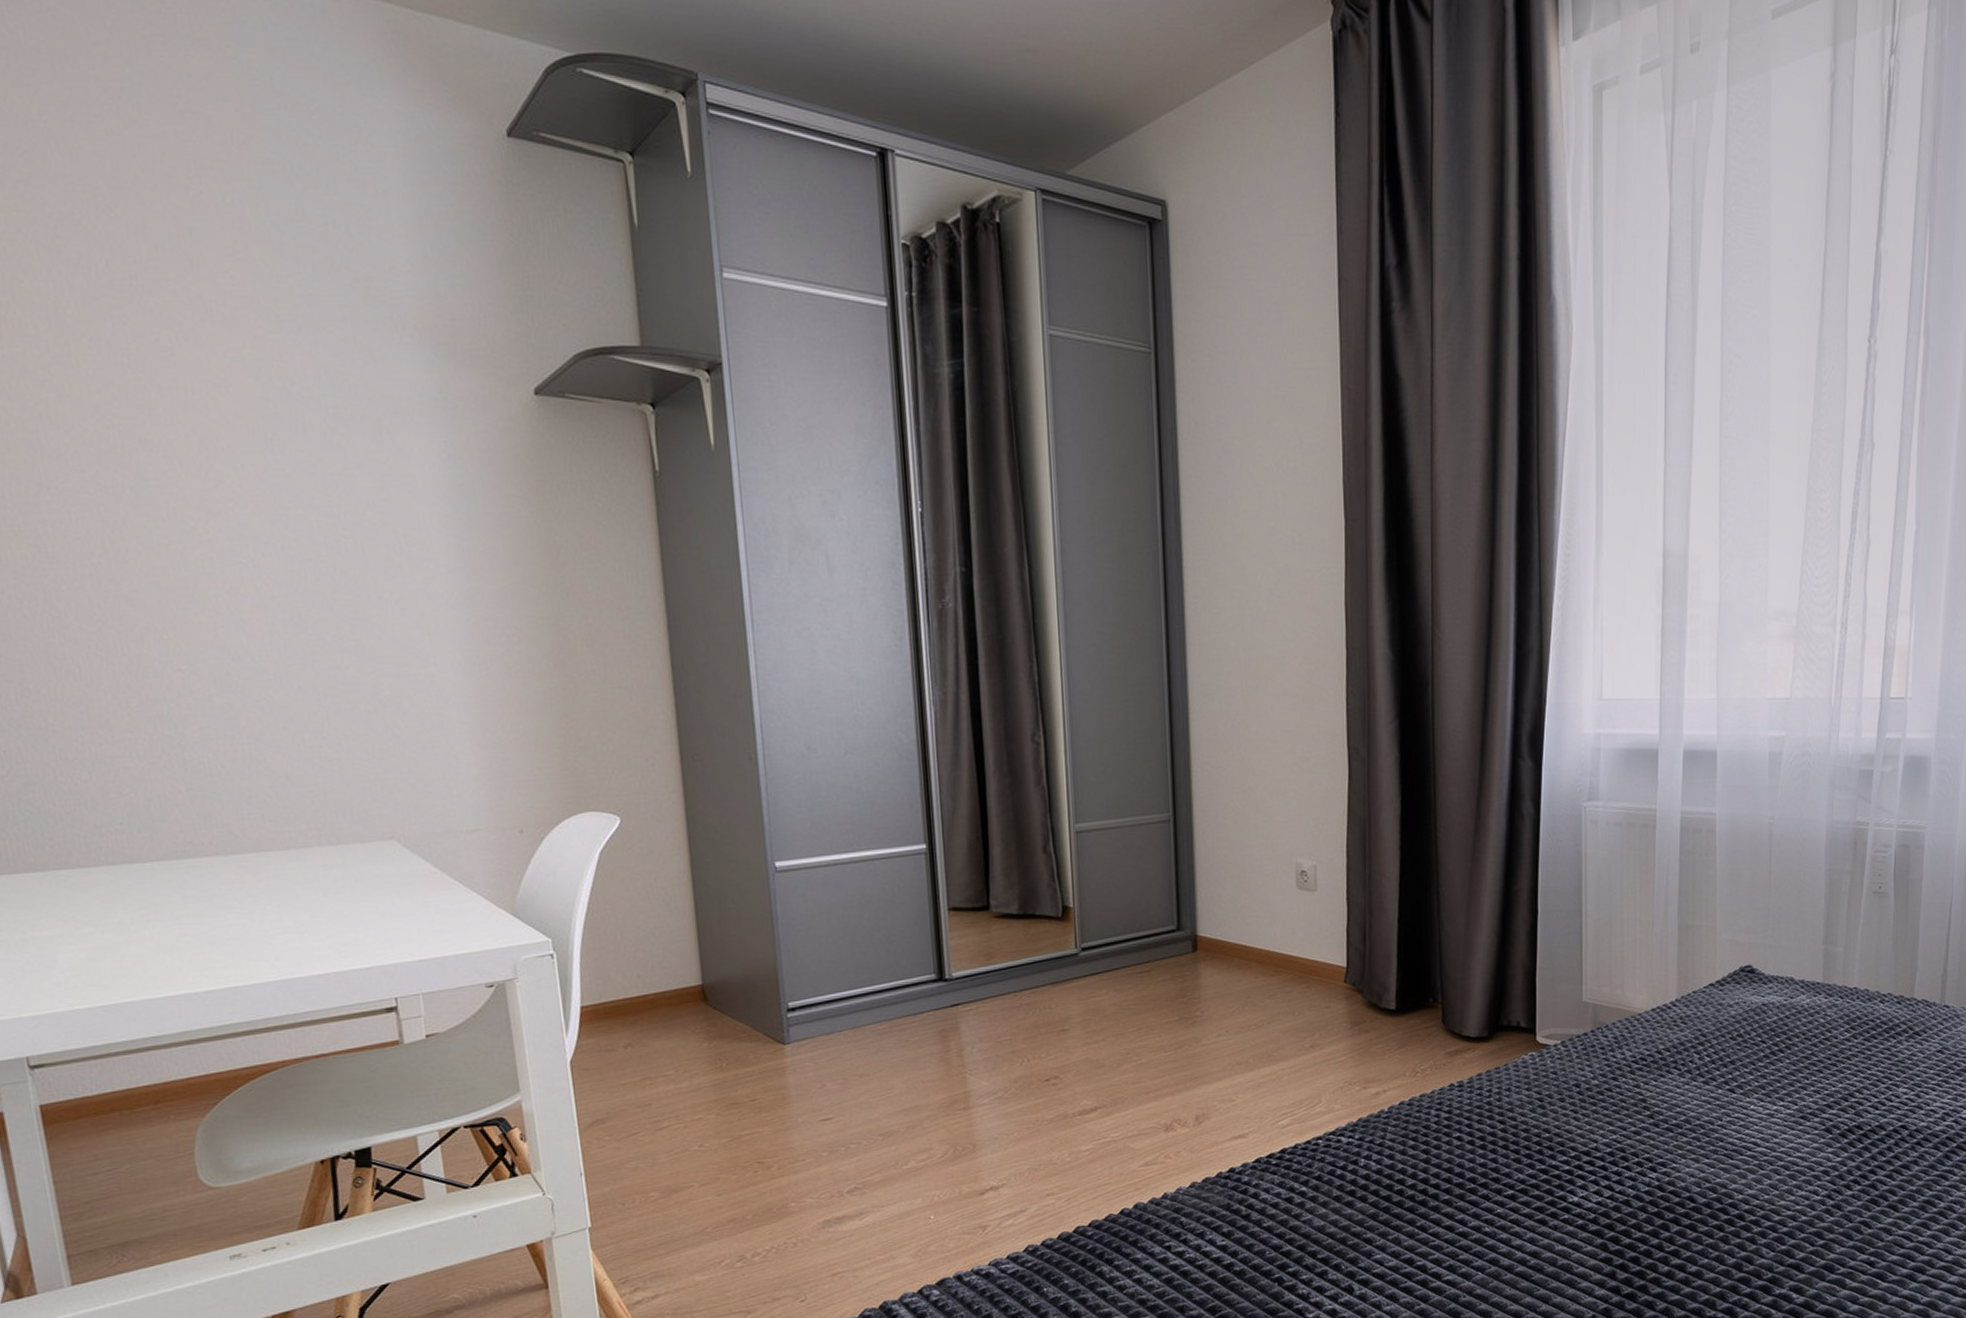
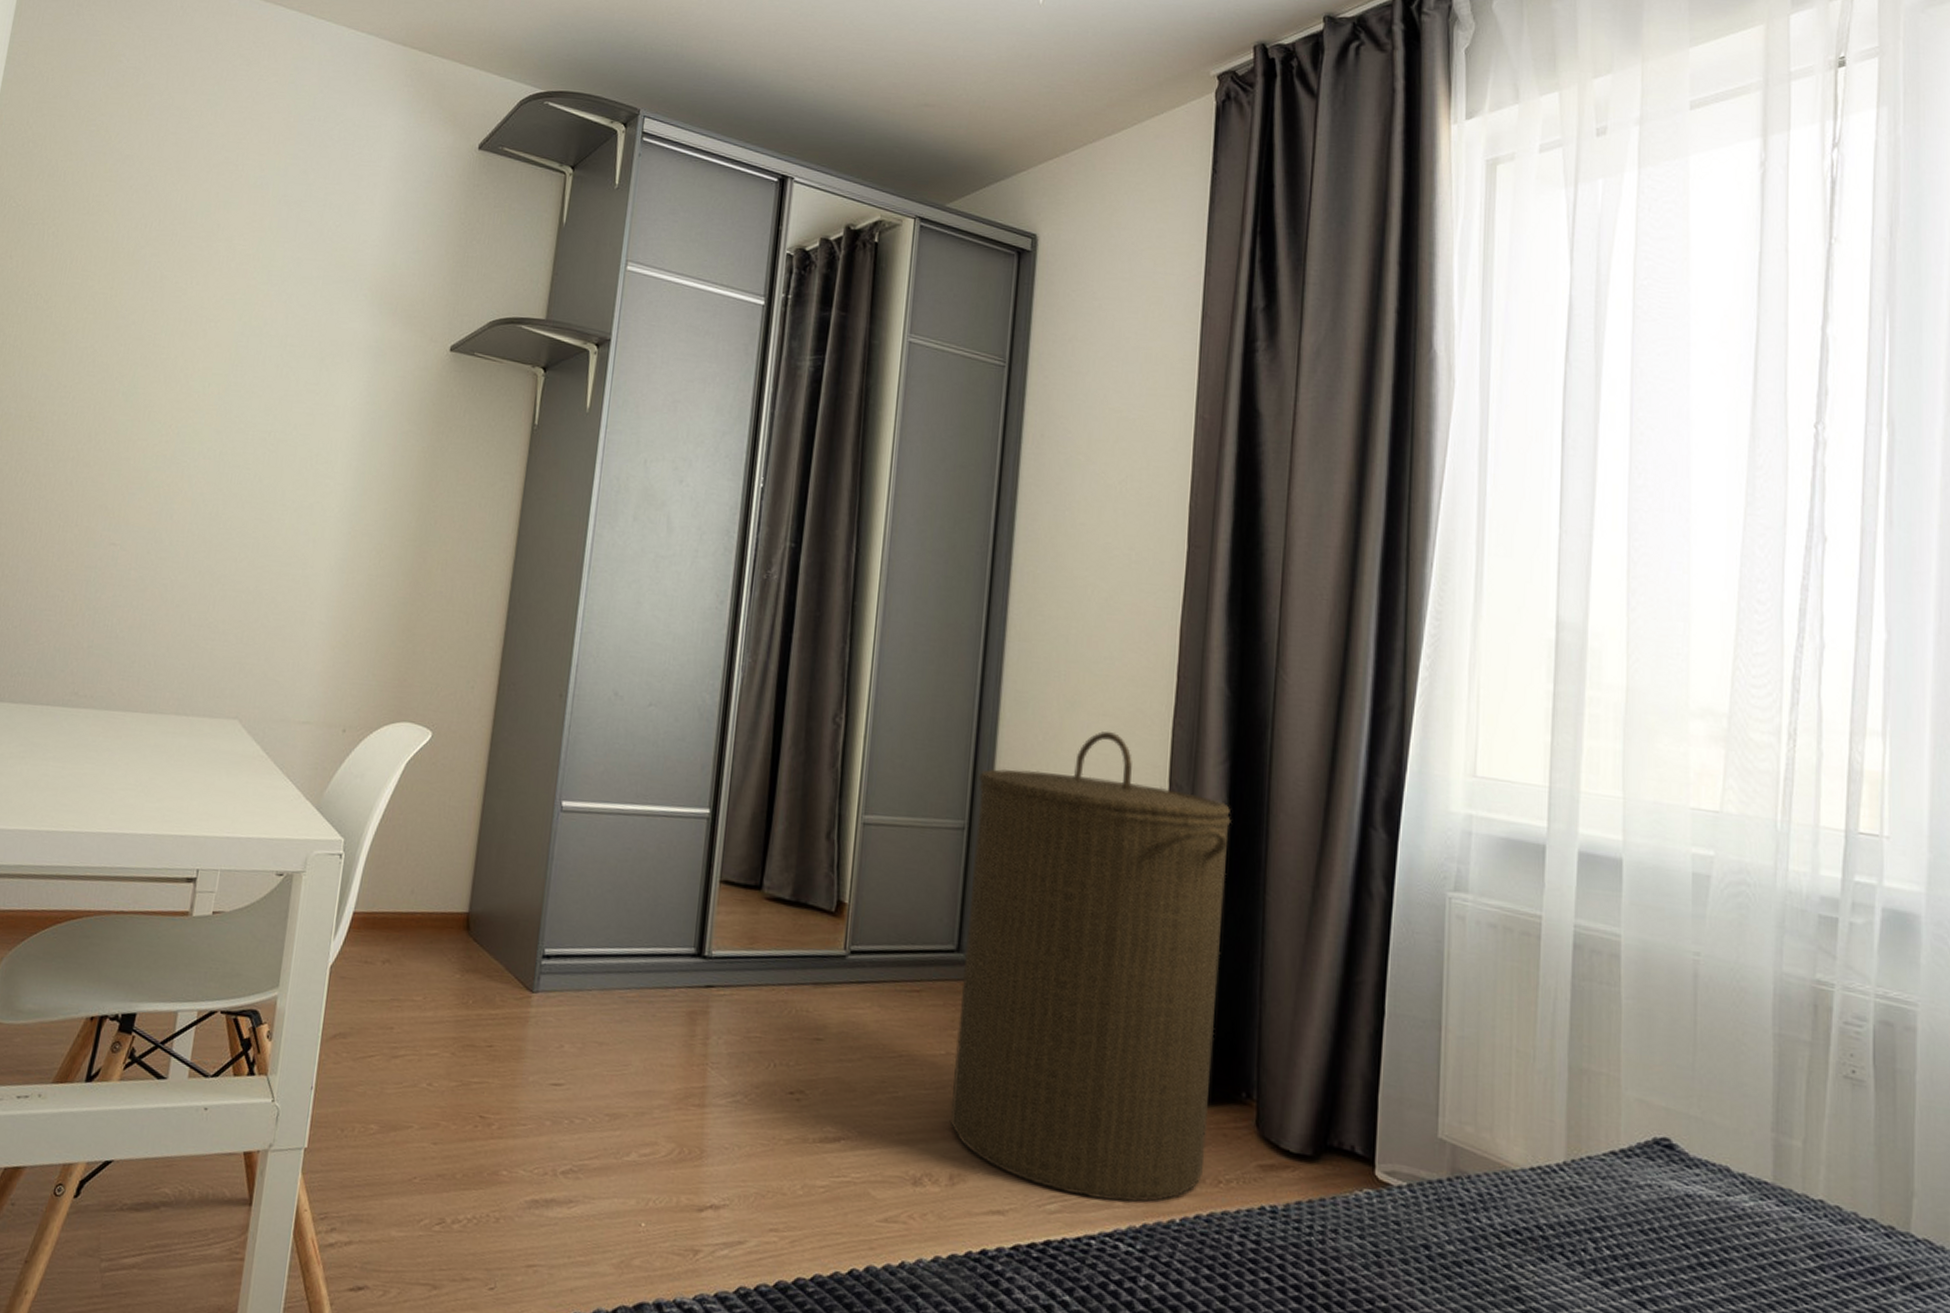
laundry hamper: none [1178,709,1404,1109] -> present [949,731,1231,1203]

